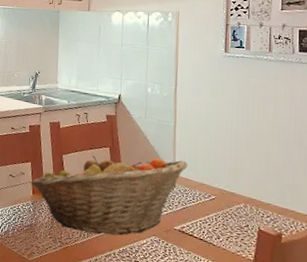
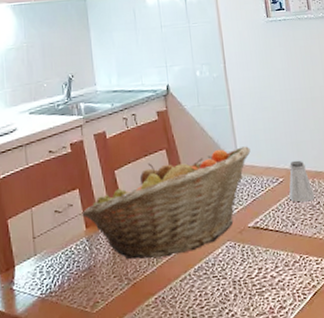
saltshaker: none [218,183,245,223] -> present [288,160,316,203]

